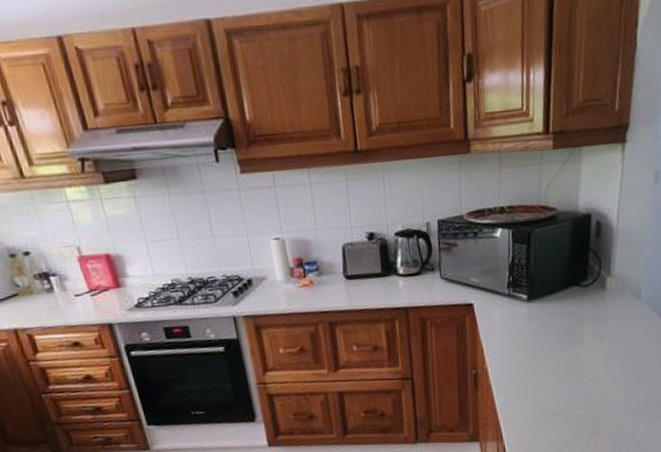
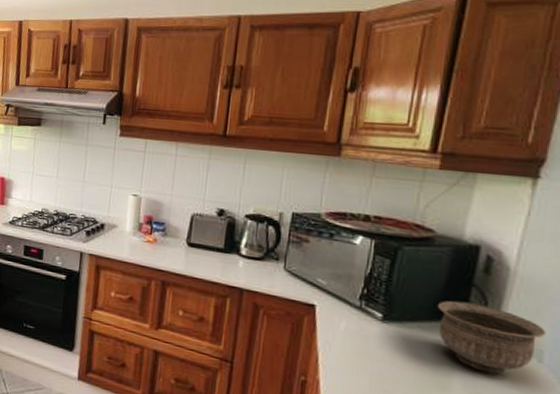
bowl: none [566,264,642,320] -> present [437,300,547,375]

